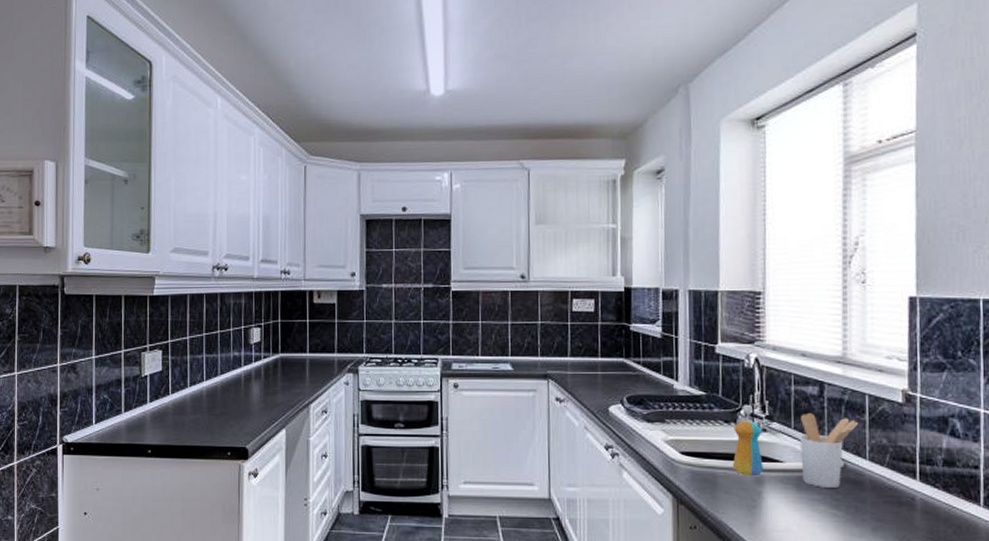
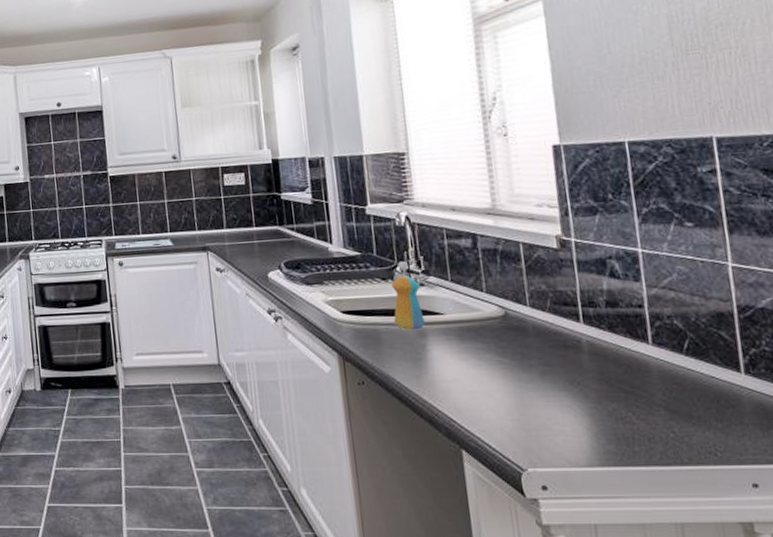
utensil holder: present [800,412,859,488] -> none [457,264,516,336]

